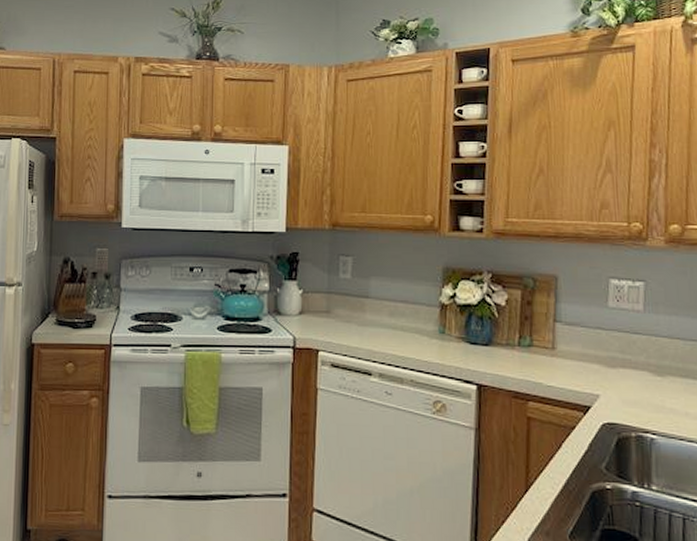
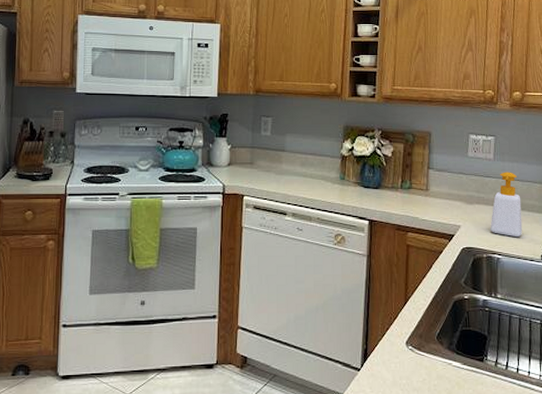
soap bottle: none [640,327,686,413] -> present [490,172,523,238]

